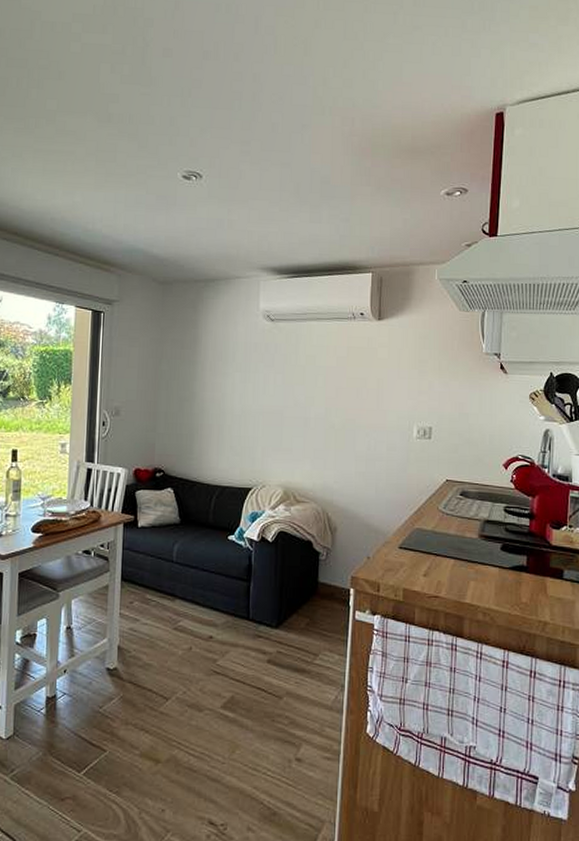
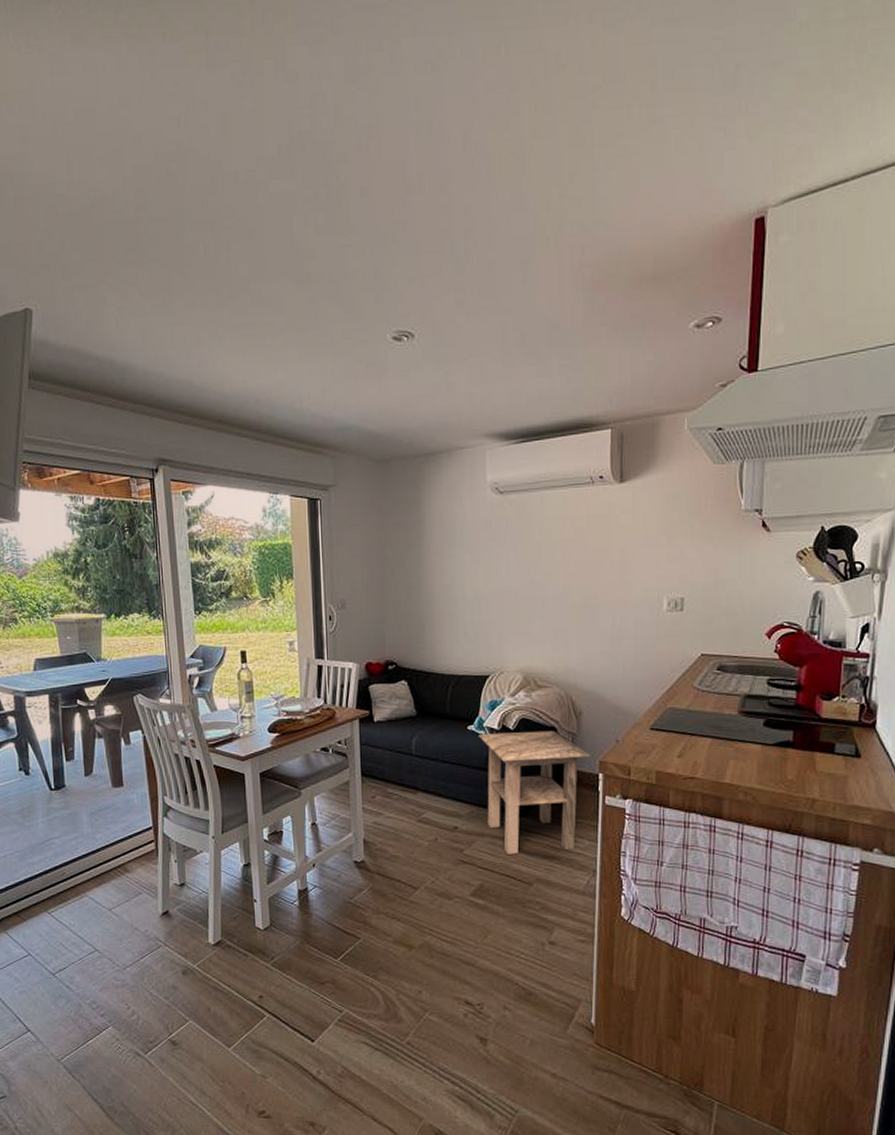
side table: none [238,544,344,667] -> present [478,730,591,854]

